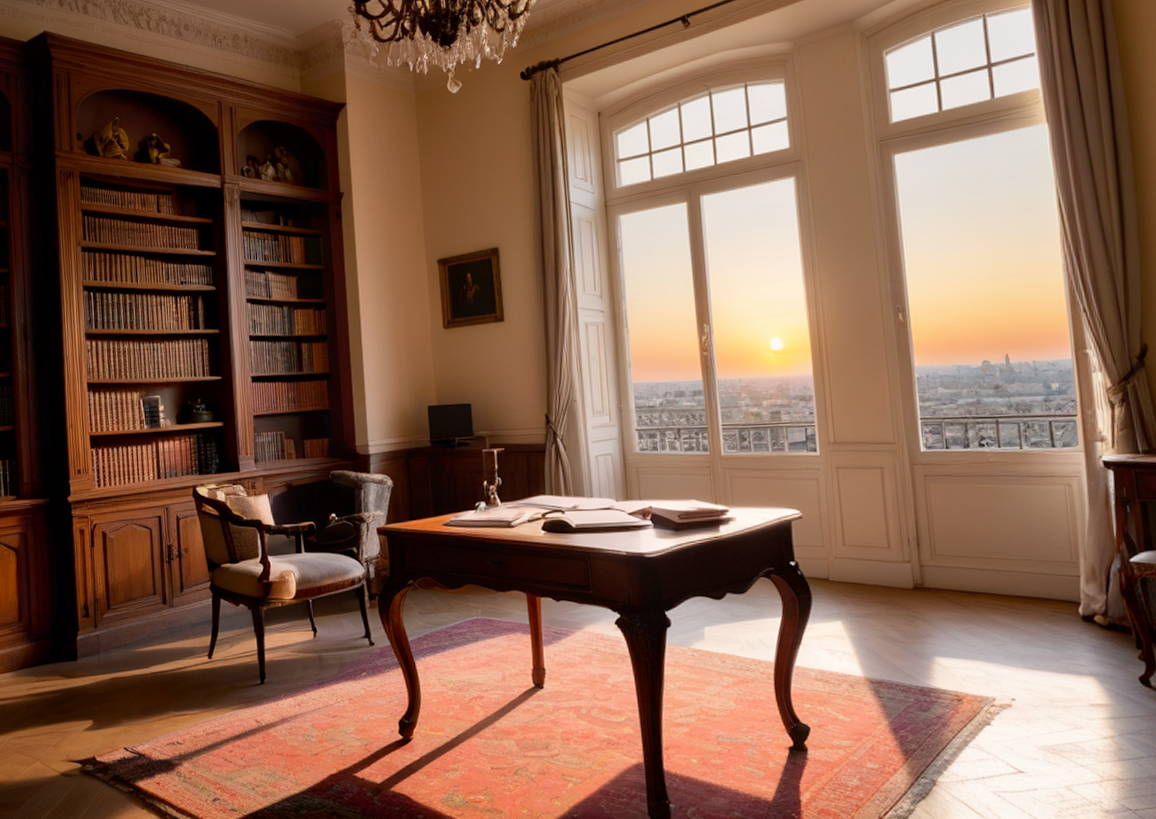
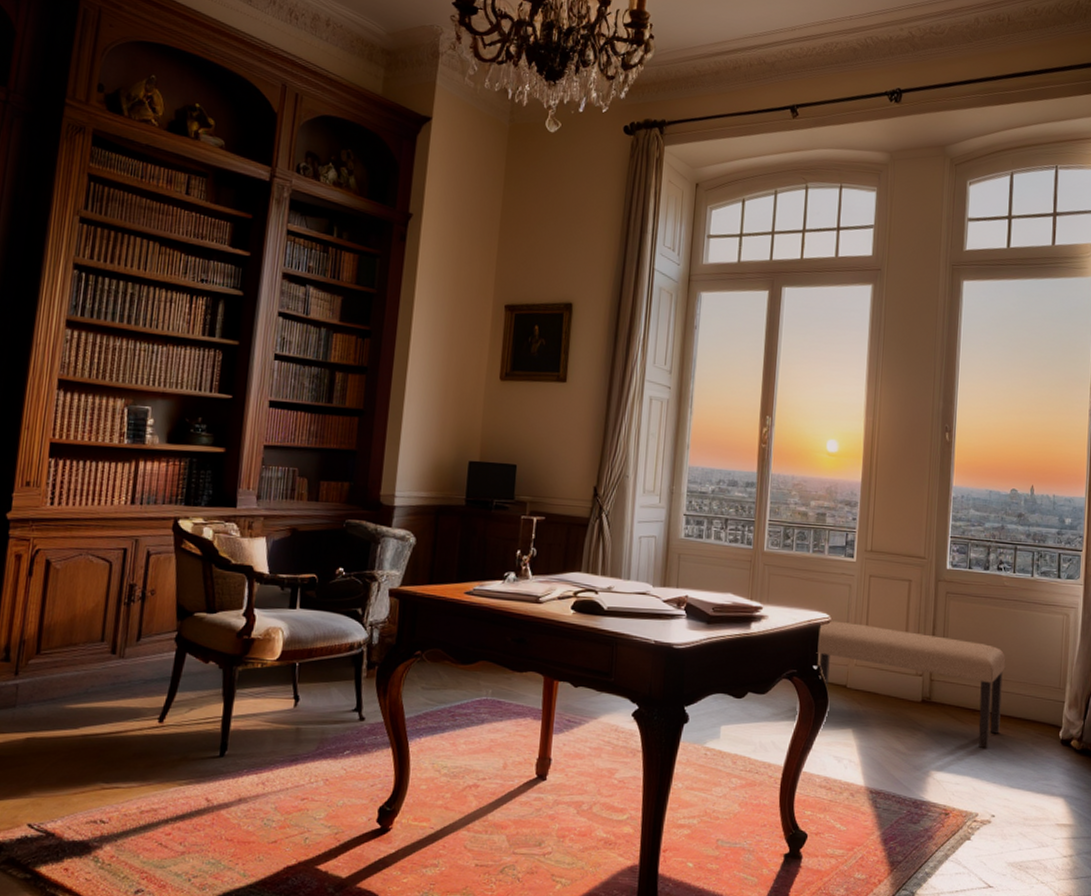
bench: none [791,515,1007,632] -> present [816,620,1006,749]

